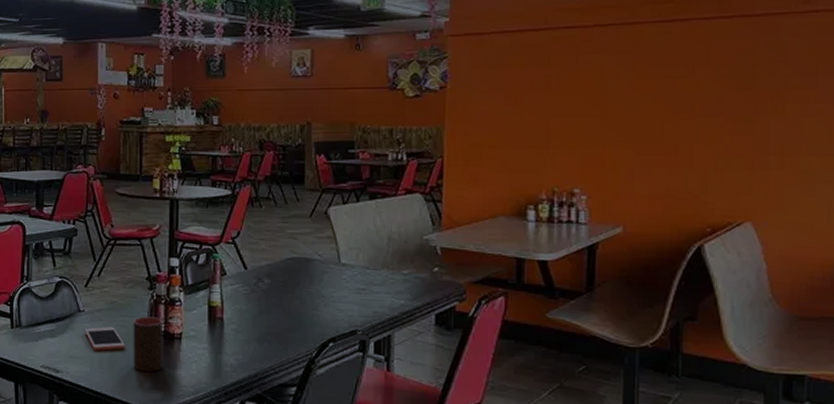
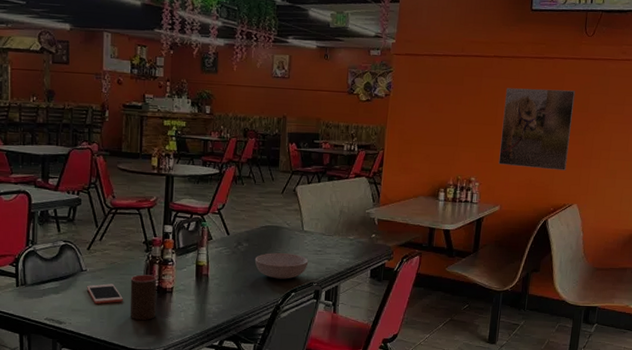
serving bowl: none [279,291,350,326] -> present [254,253,309,279]
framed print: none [615,61,730,174] -> present [498,88,576,170]

